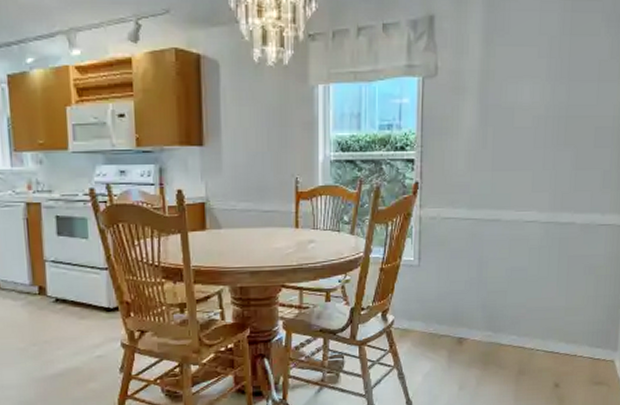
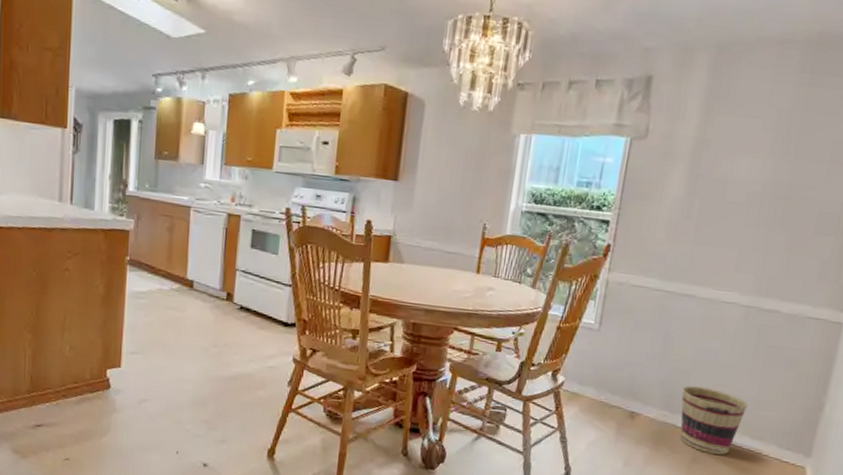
basket: none [501,303,560,364] -> present [680,385,749,455]

